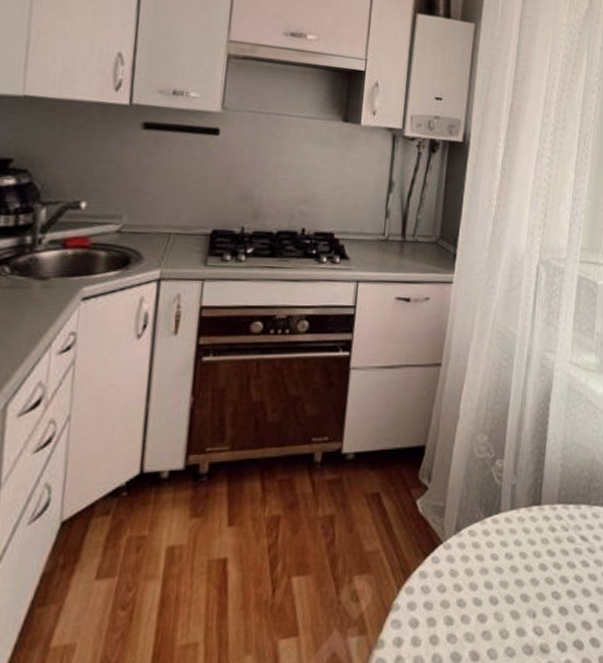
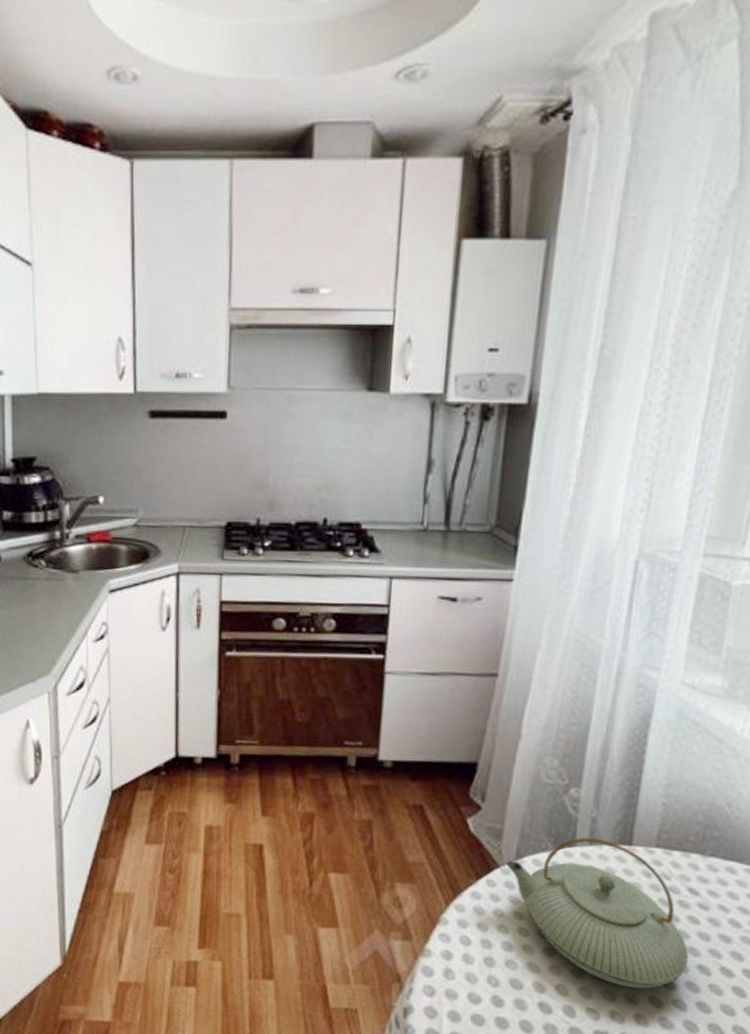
teapot: none [448,503,583,639] -> present [506,837,689,989]

